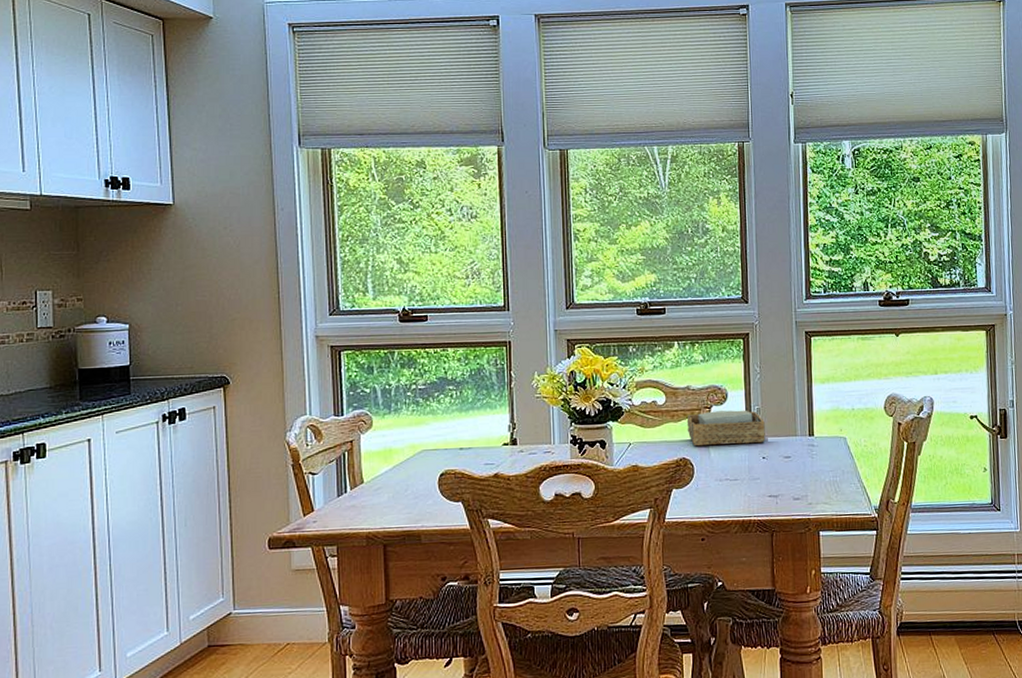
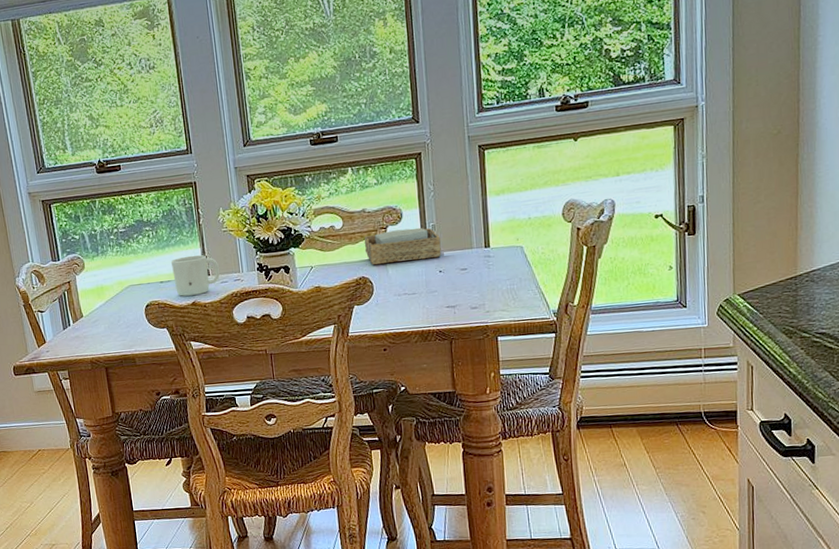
mug: none [475,421,529,467] -> present [171,254,221,297]

